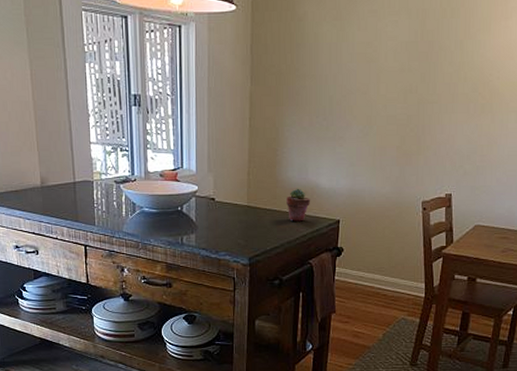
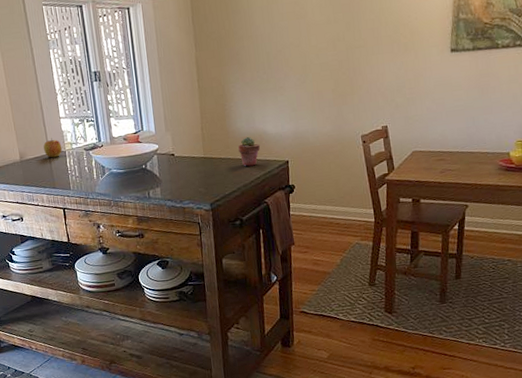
apple: none [69,165,90,187] -> present [43,138,63,158]

